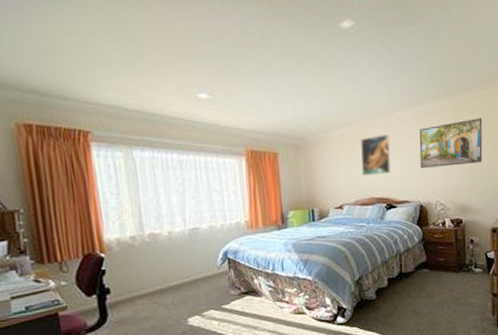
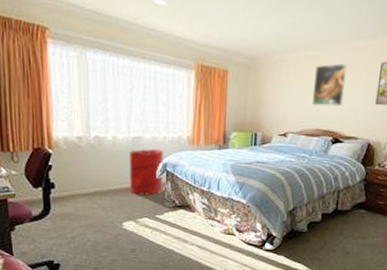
laundry hamper: none [186,238,227,288] -> present [128,149,164,196]

